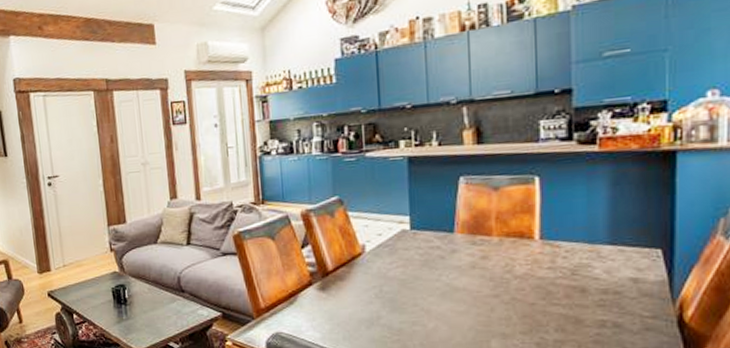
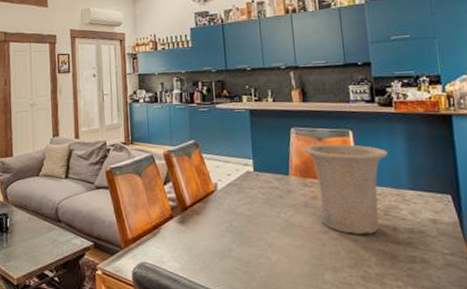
vase: none [474,193,583,297] -> present [303,143,388,234]

